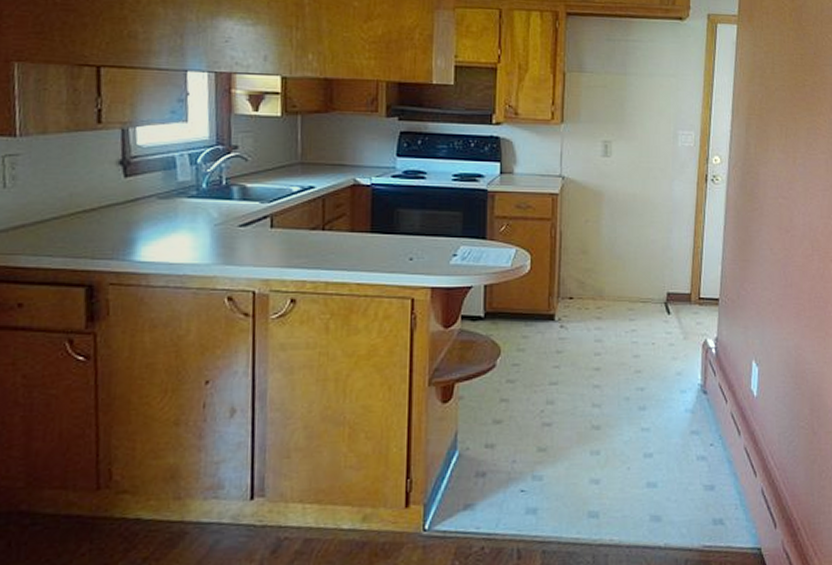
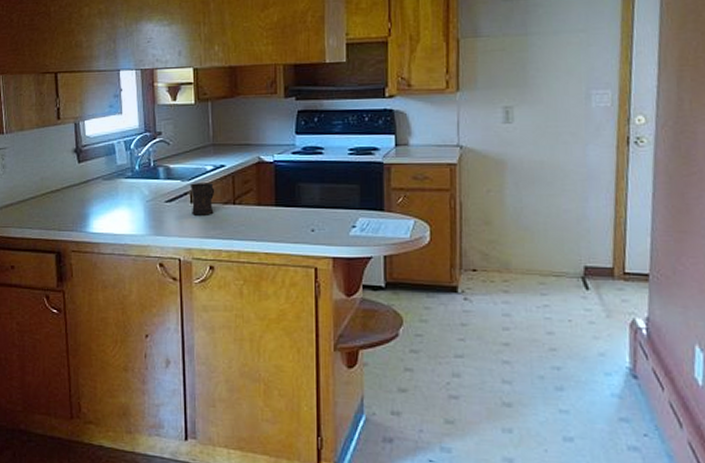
mug: none [271,205,301,242] -> present [191,183,215,215]

